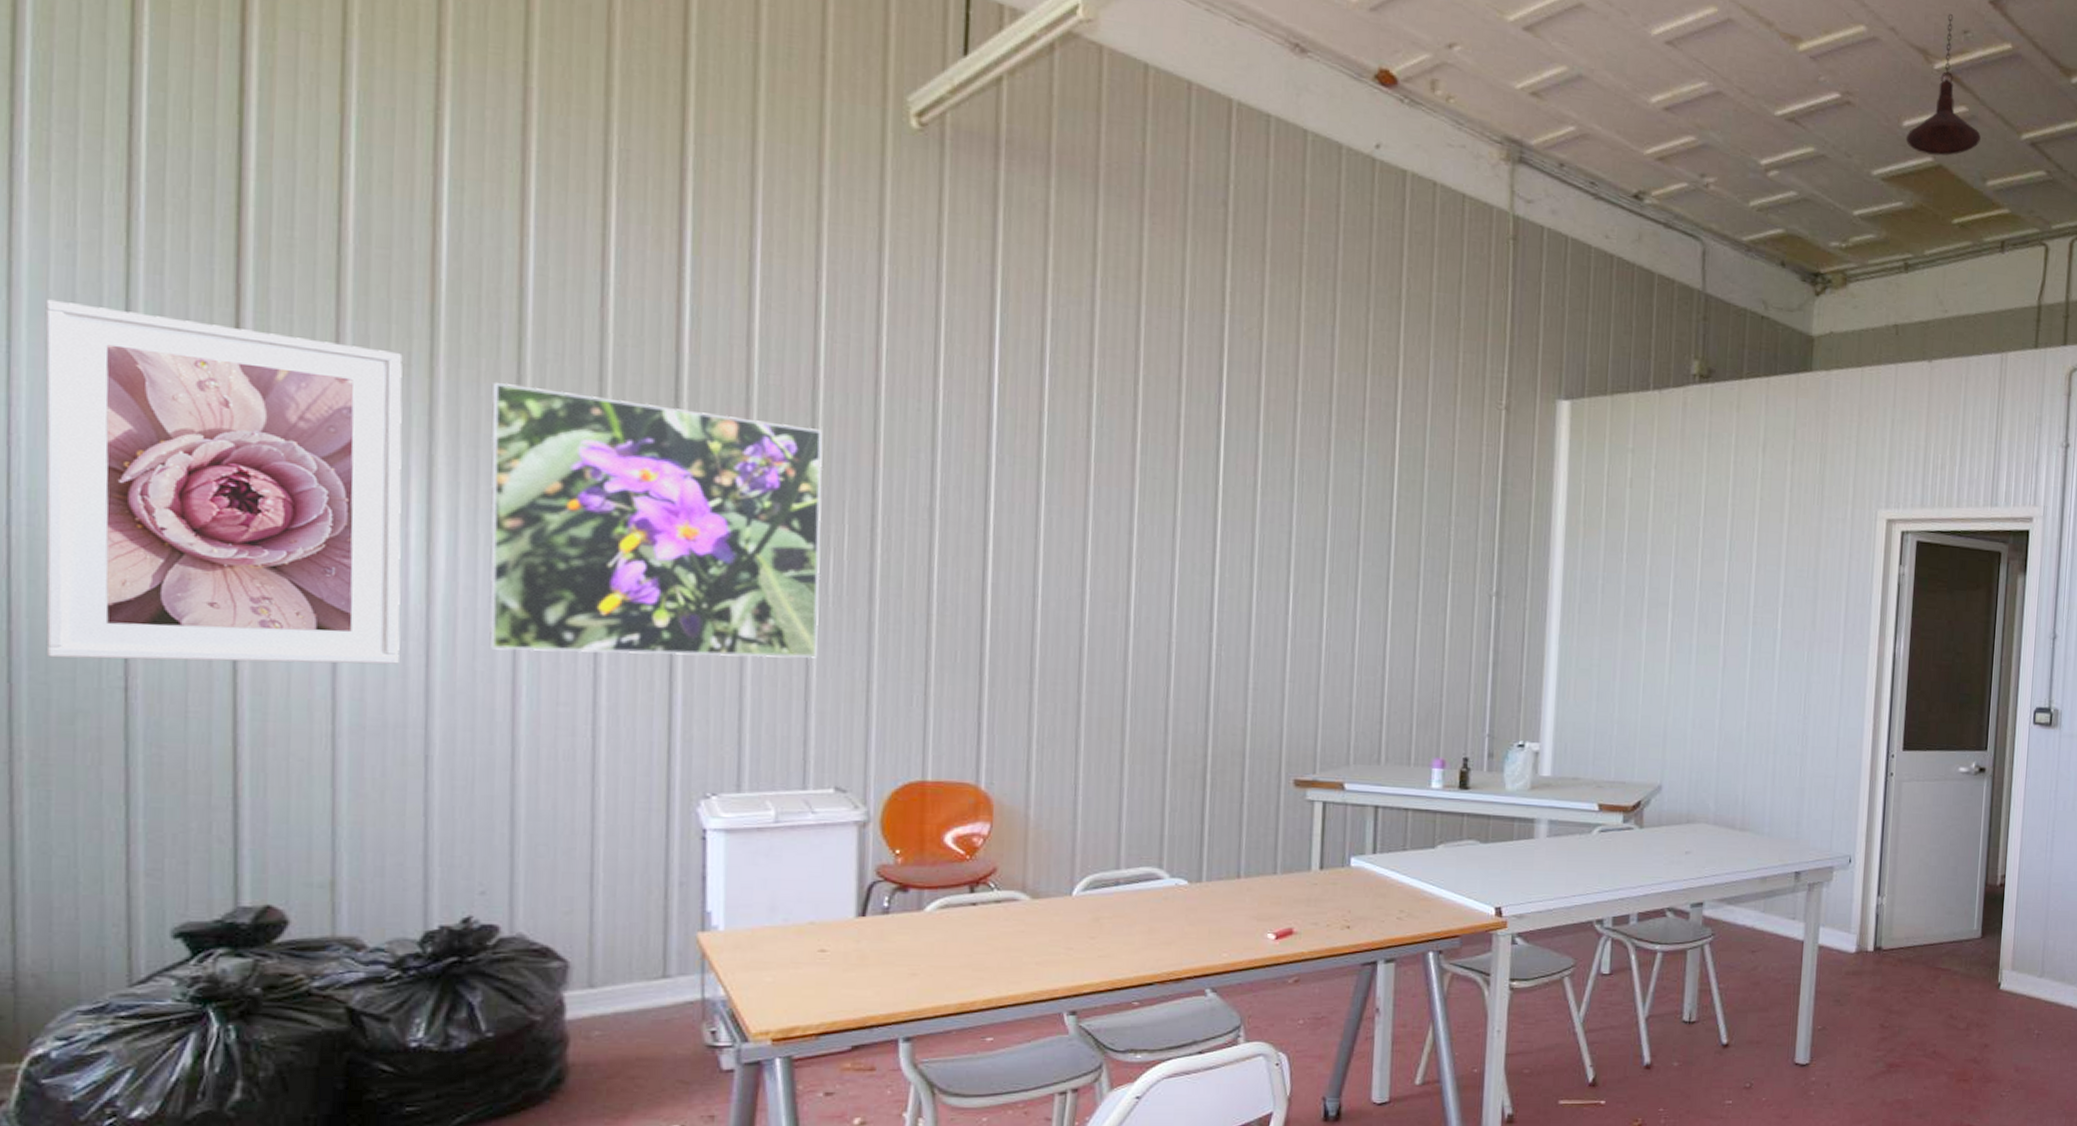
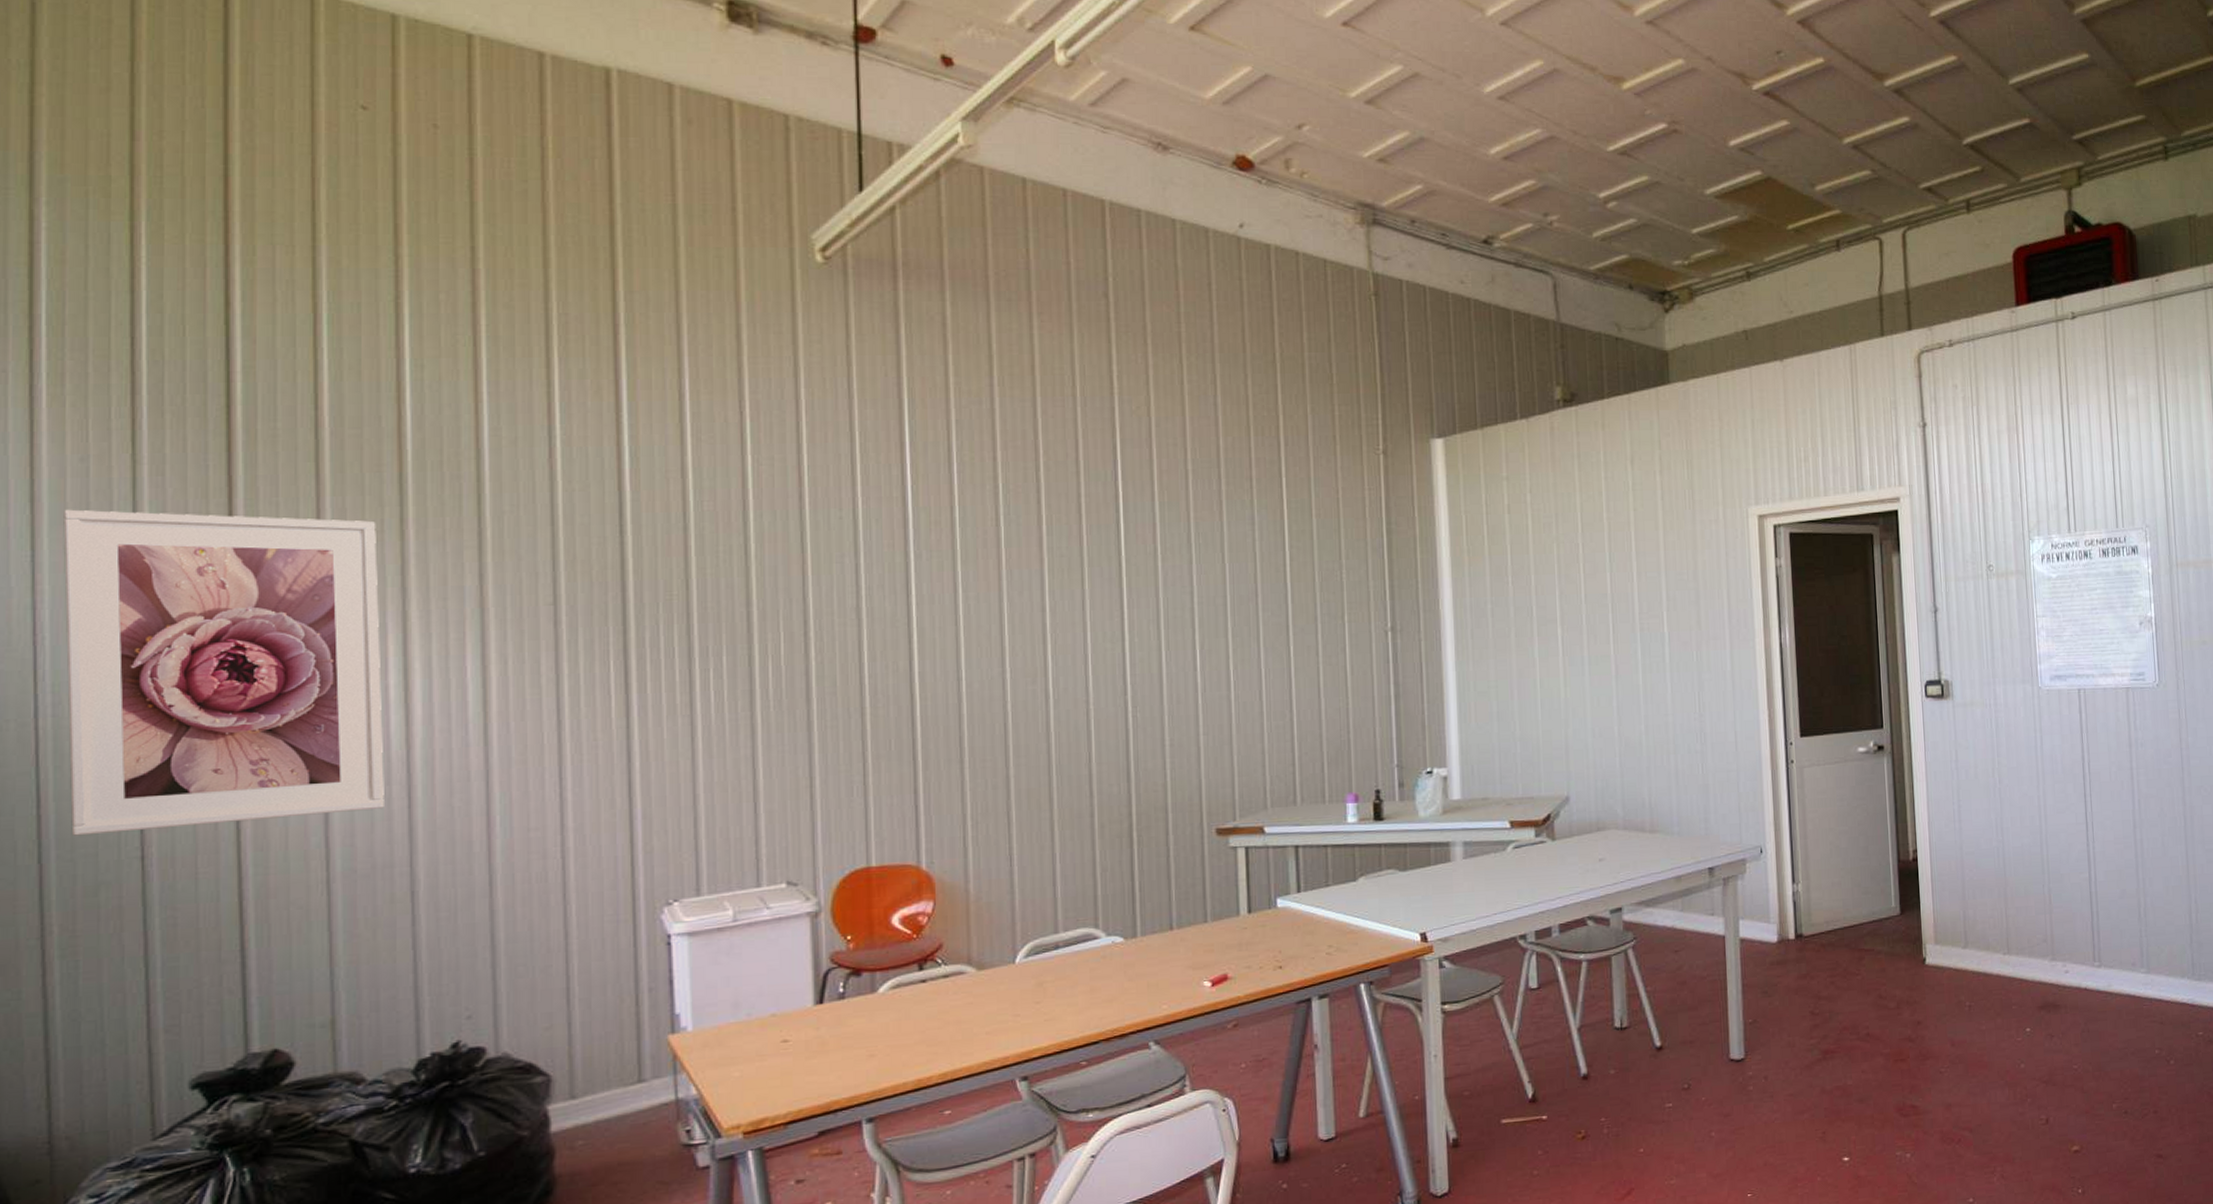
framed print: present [488,383,823,659] -> none [457,538,764,785]
pendant light: present [1905,13,1981,156] -> none [1733,37,1805,169]

